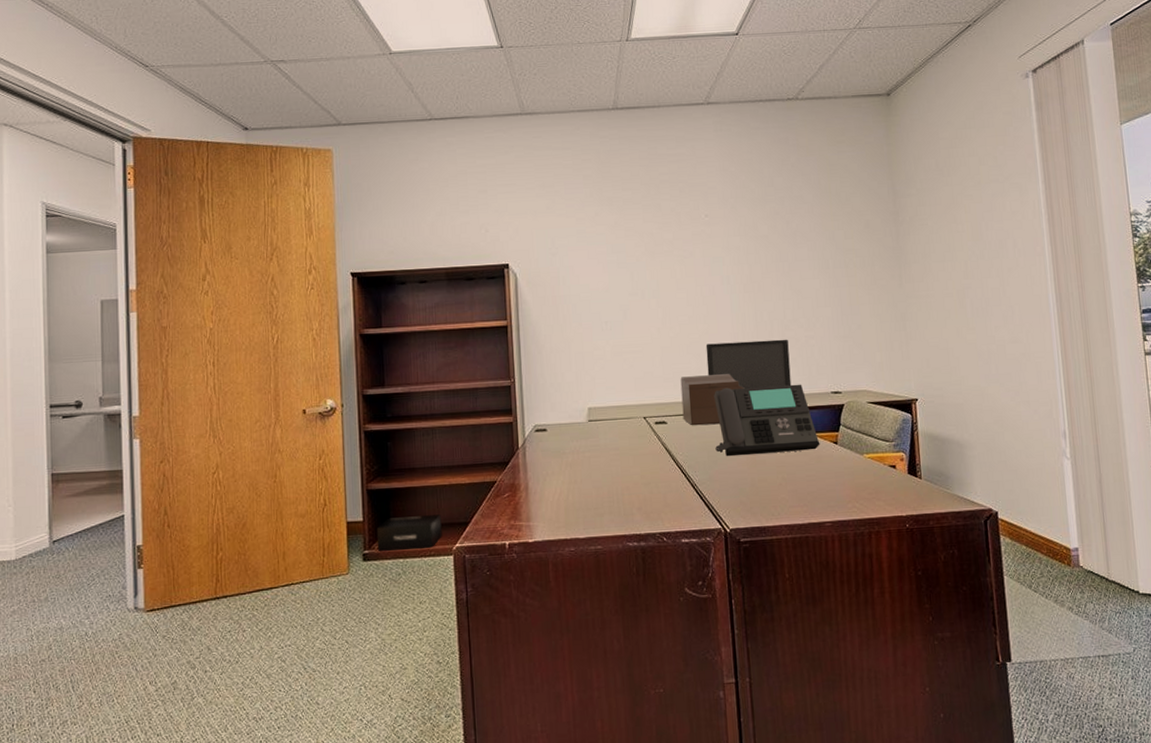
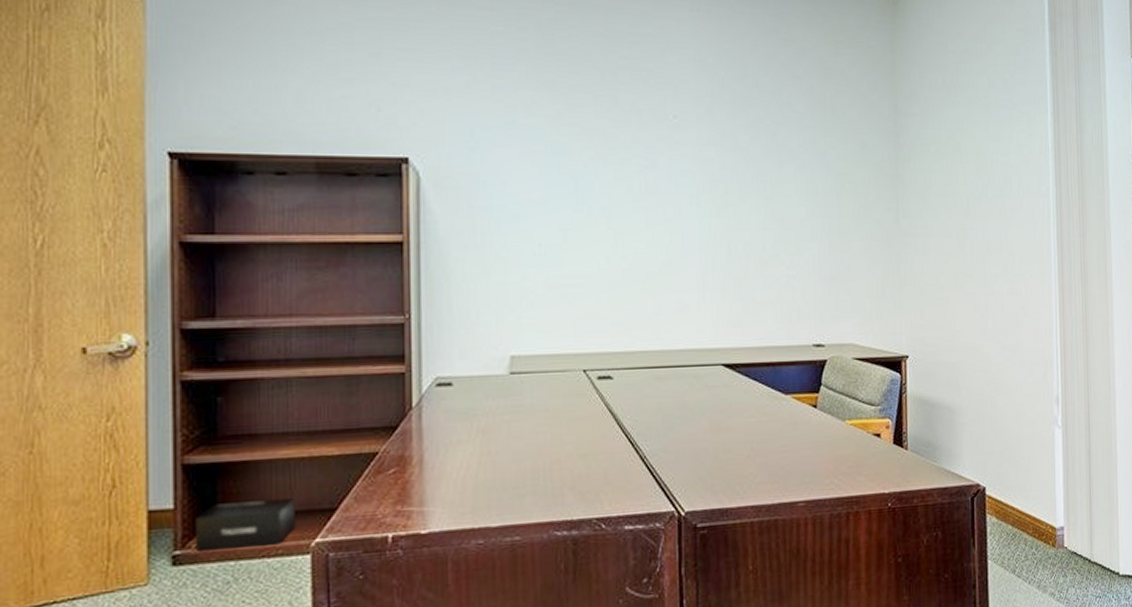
sewing box: present [680,374,745,425] -> none [632,318,712,381]
computer monitor: present [705,339,792,389] -> none [666,278,767,337]
phone: present [714,384,820,456] -> none [672,334,797,421]

